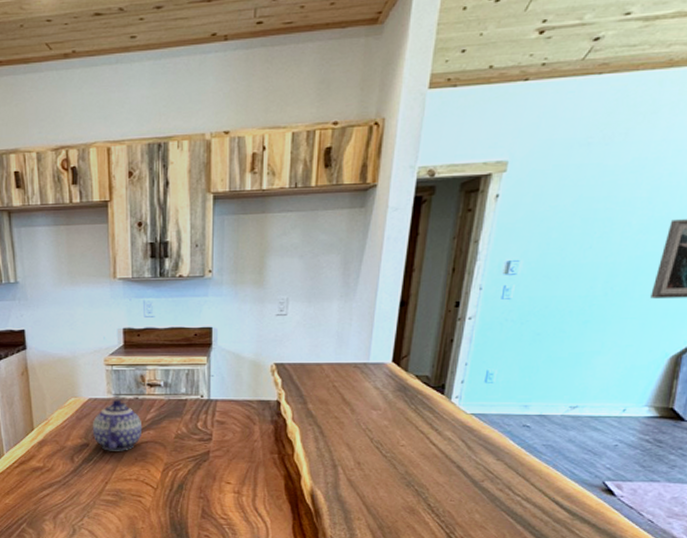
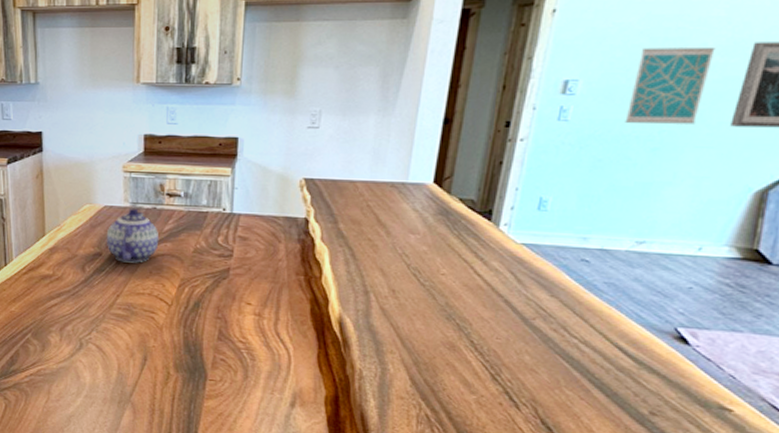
wall art: none [560,226,638,299] -> present [625,48,716,124]

